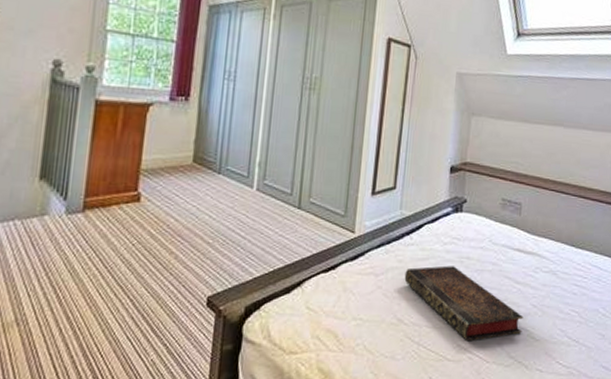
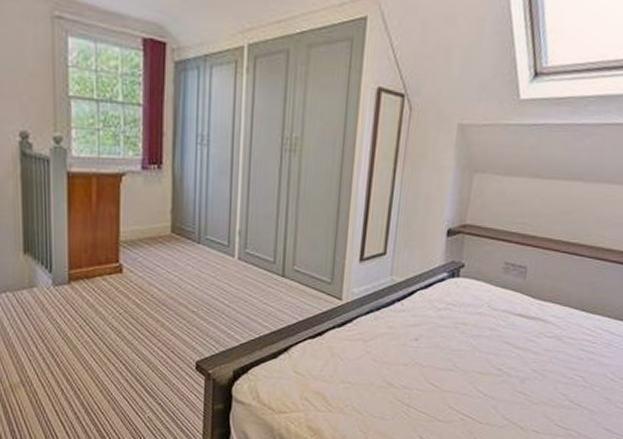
book: present [404,265,524,340] -> none [394,331,522,403]

